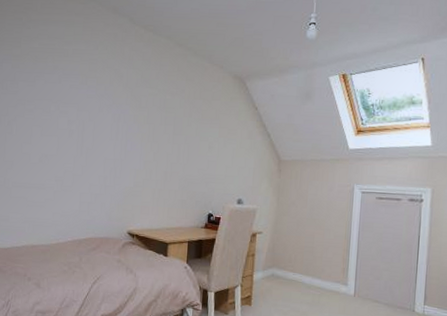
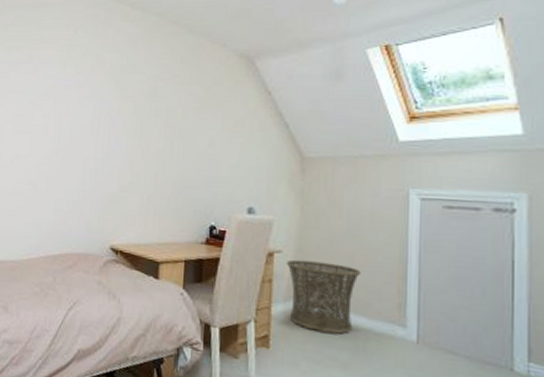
basket: none [265,238,319,292] -> present [287,259,361,334]

